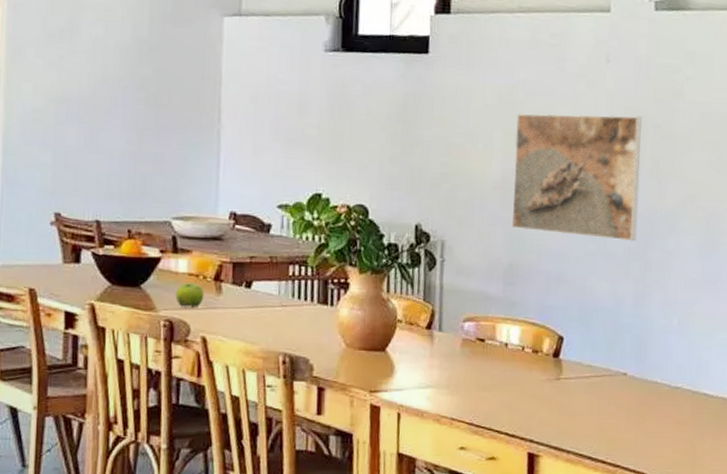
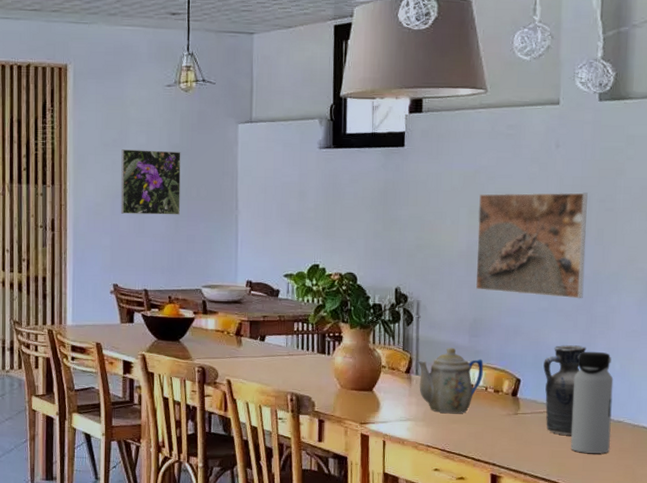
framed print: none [67,42,149,127] -> present [120,149,181,215]
fruit: present [175,282,204,308] -> none [206,337,228,357]
teapot: none [440,298,520,379] -> present [417,347,483,414]
ceramic jug: none [590,296,640,404] -> present [543,345,587,435]
water bottle: none [621,303,671,426] -> present [570,351,614,454]

